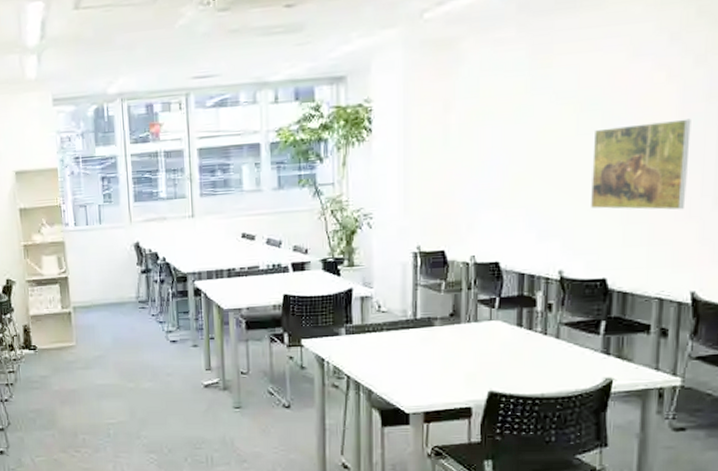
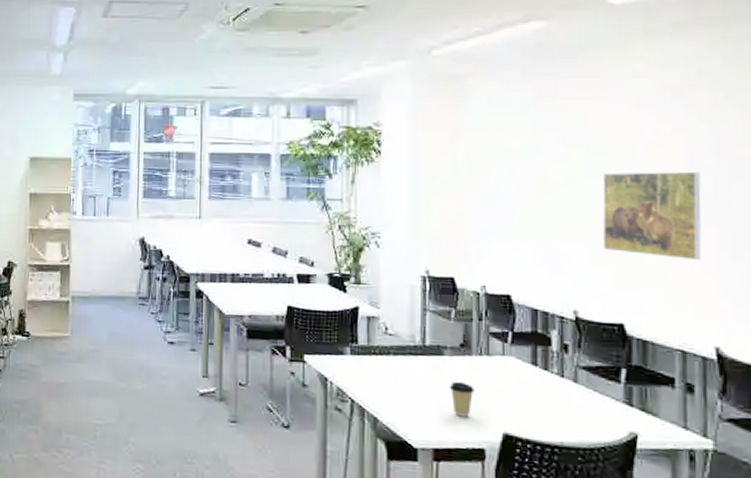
coffee cup: none [439,348,463,381] -> present [449,381,475,417]

